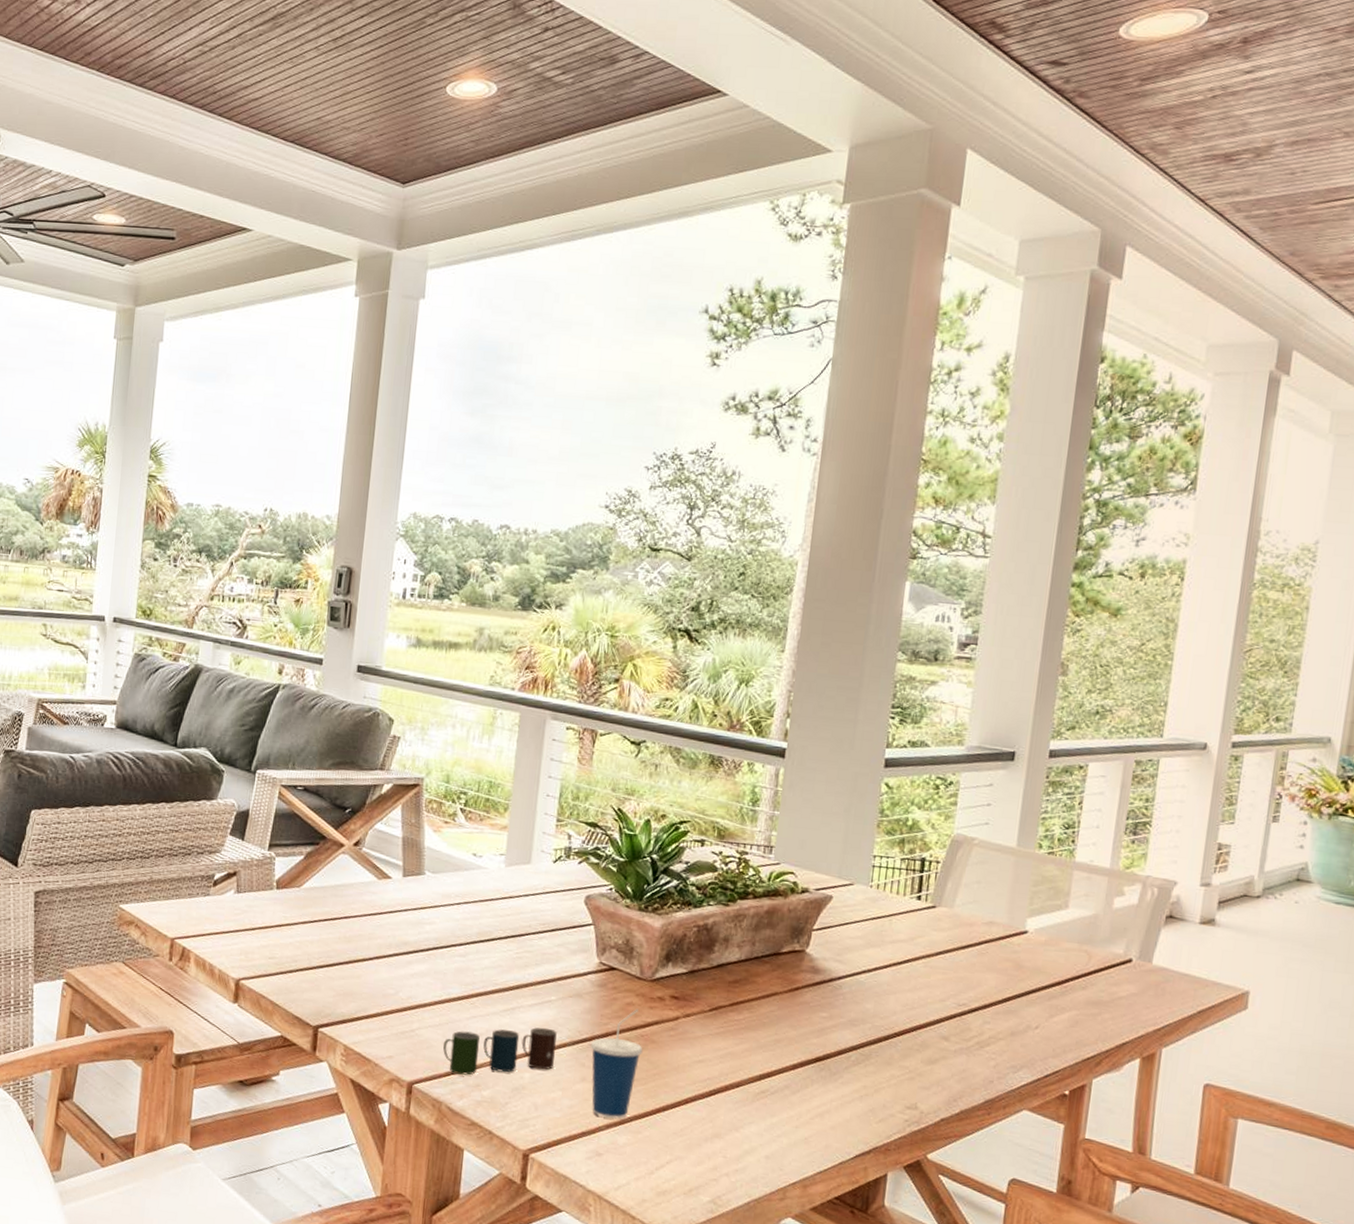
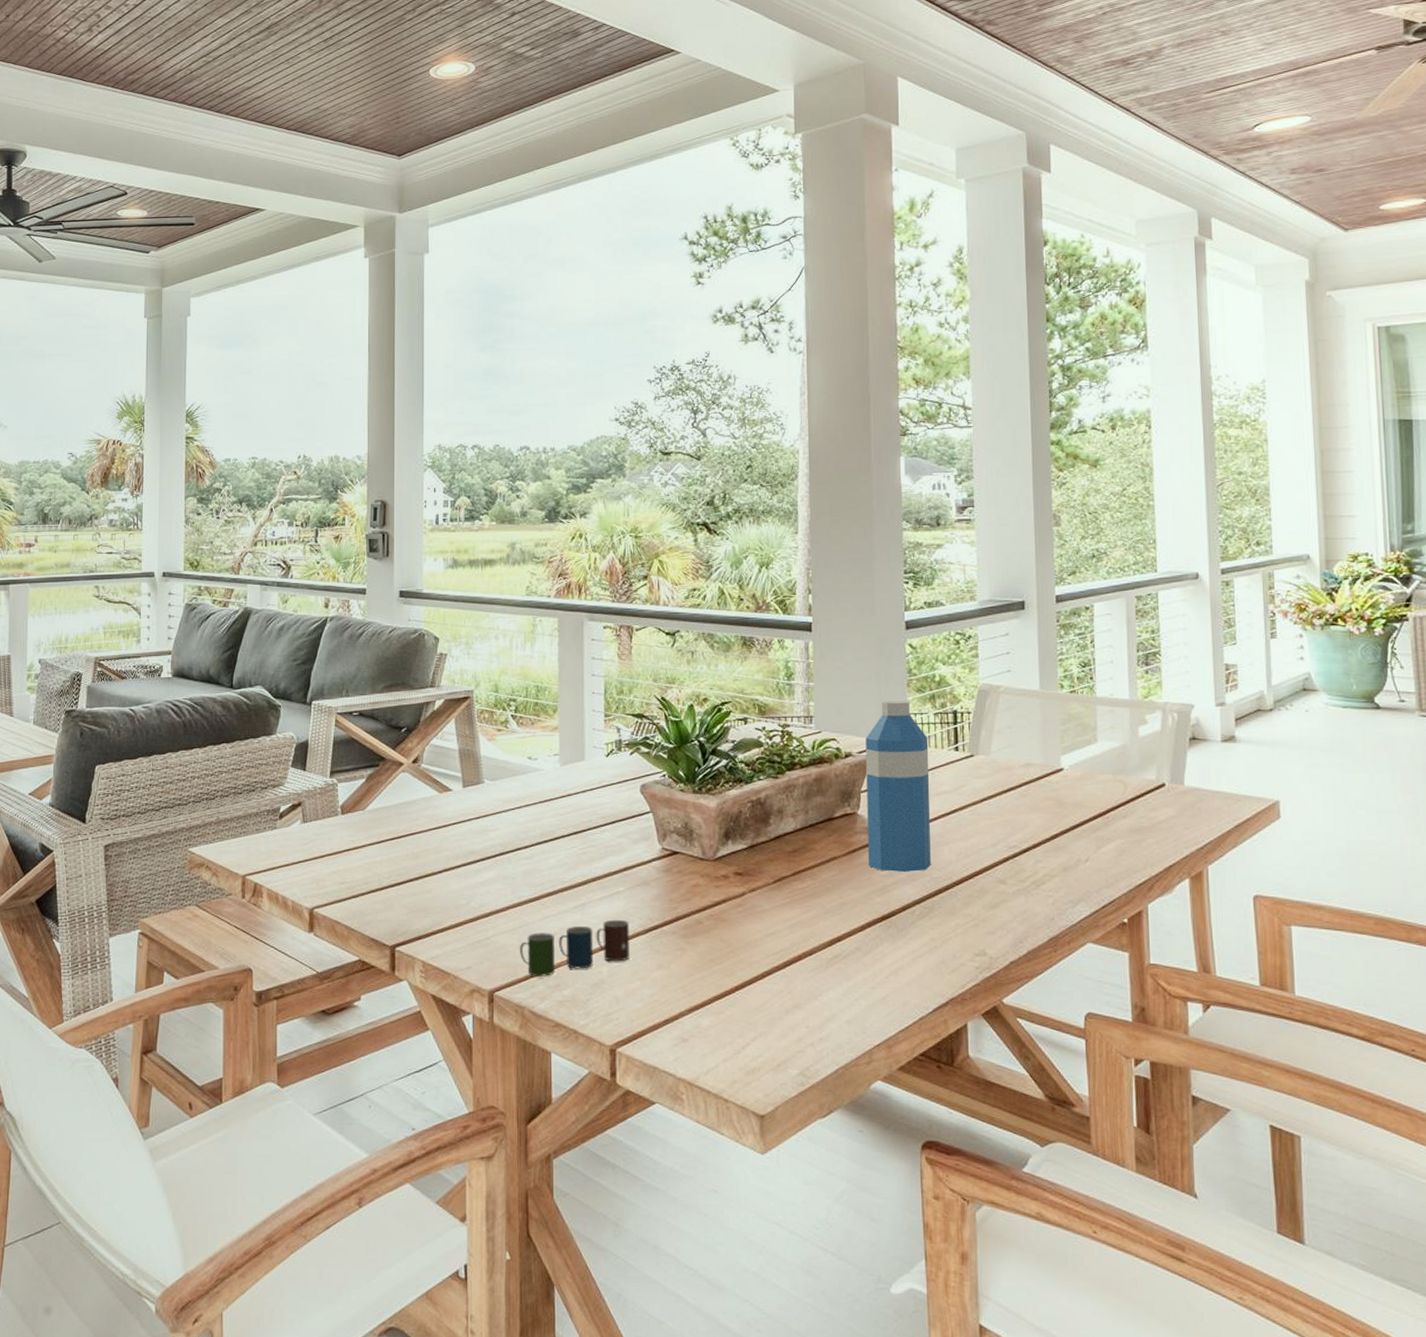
cup: present [590,1008,643,1119] -> none [662,889,714,1002]
water bottle: none [810,839,891,1018] -> present [865,701,931,872]

